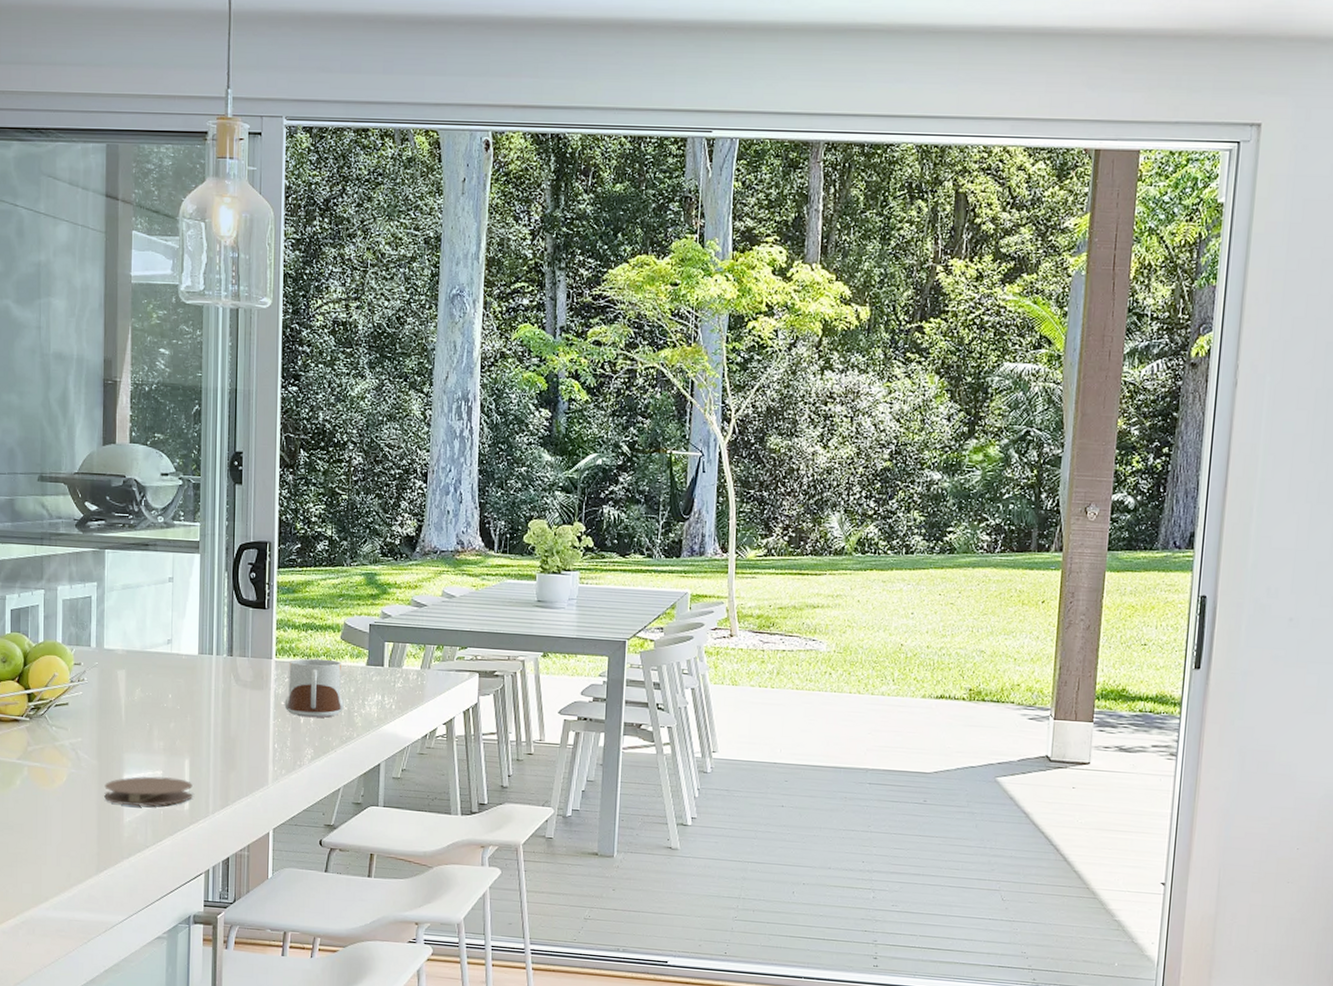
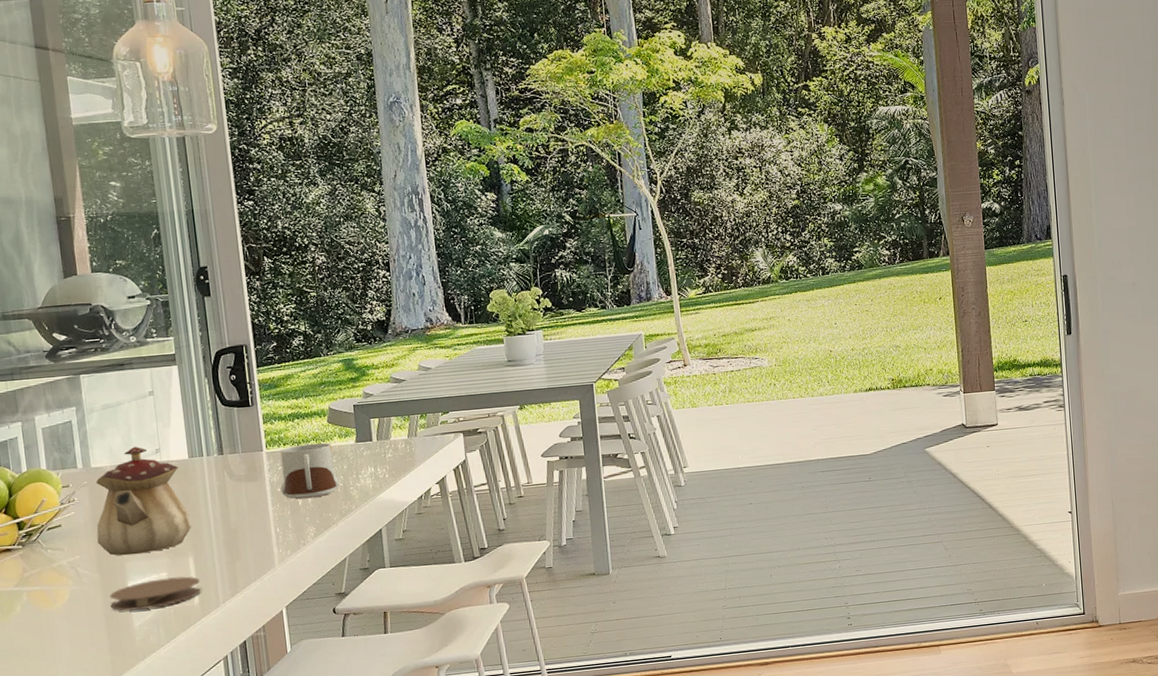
teapot: none [100,633,192,748] -> present [96,446,191,556]

